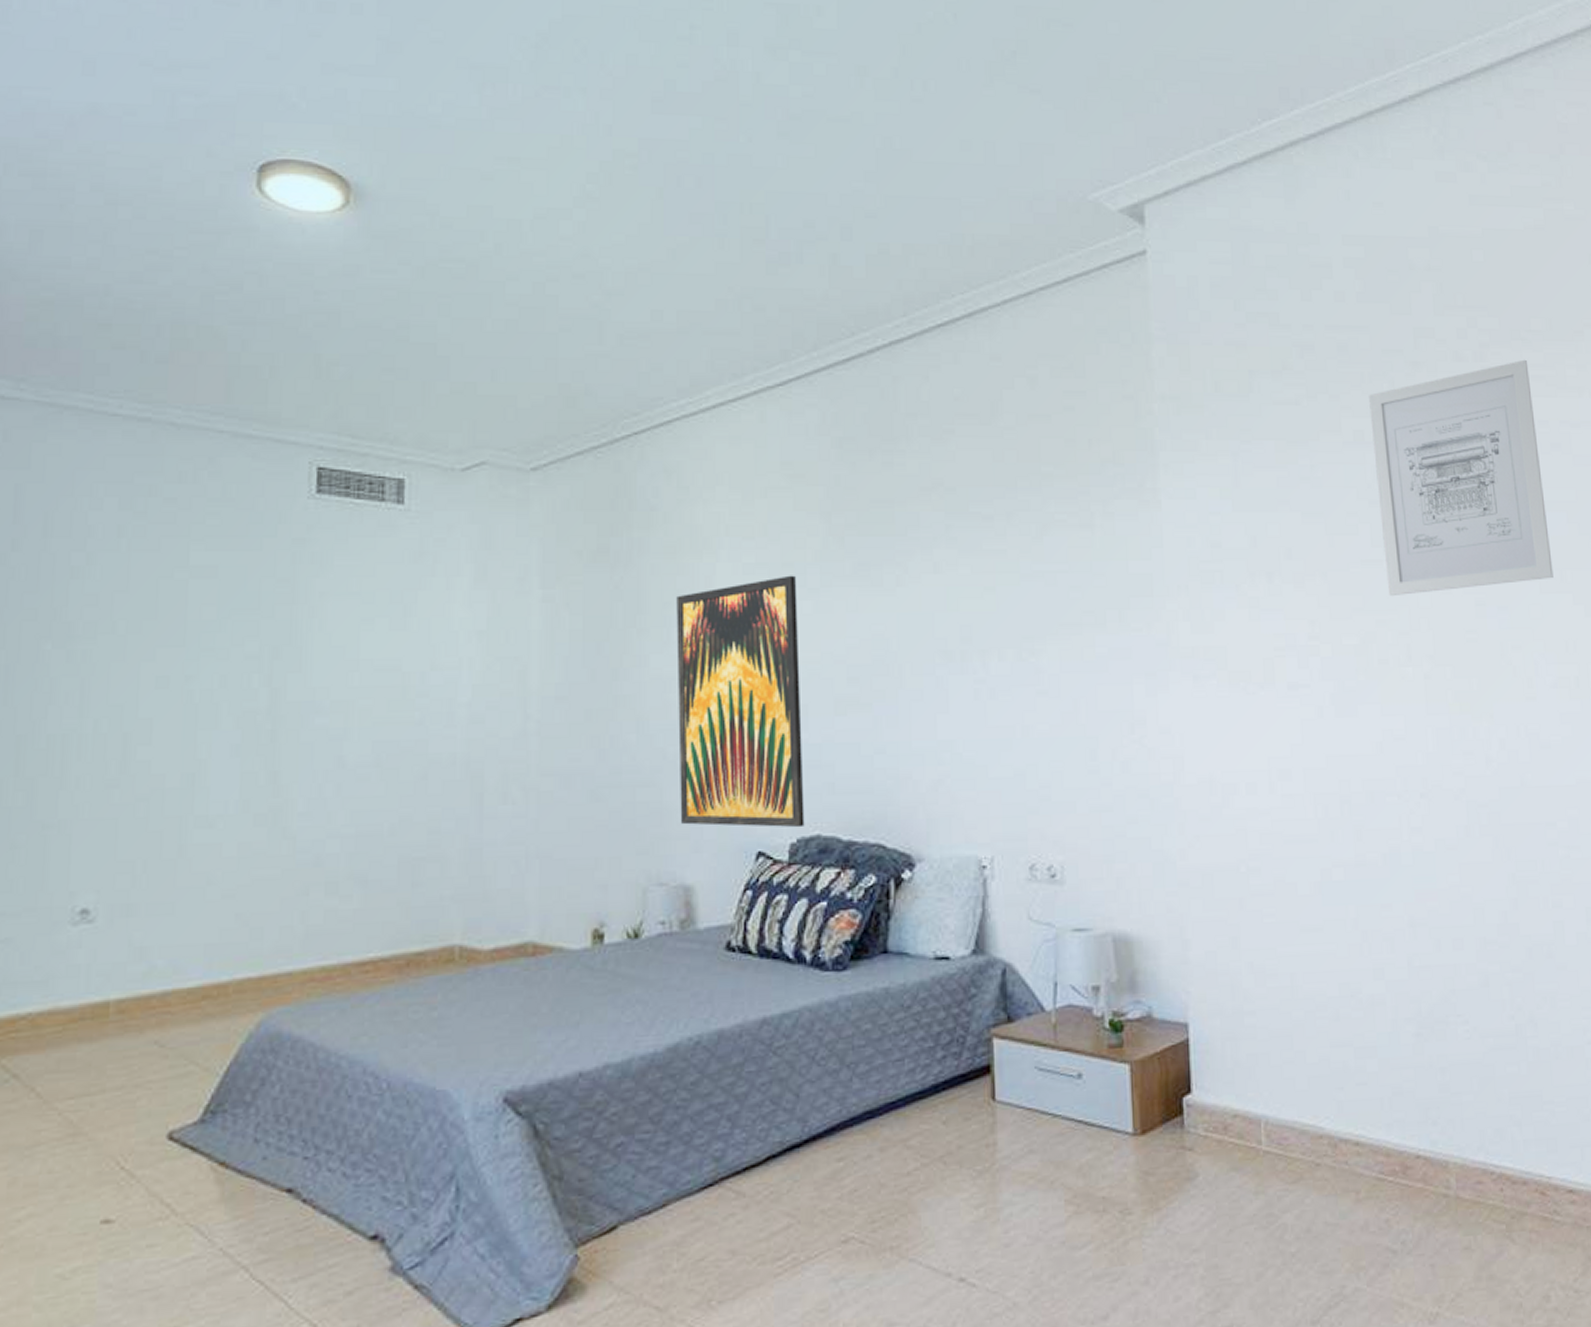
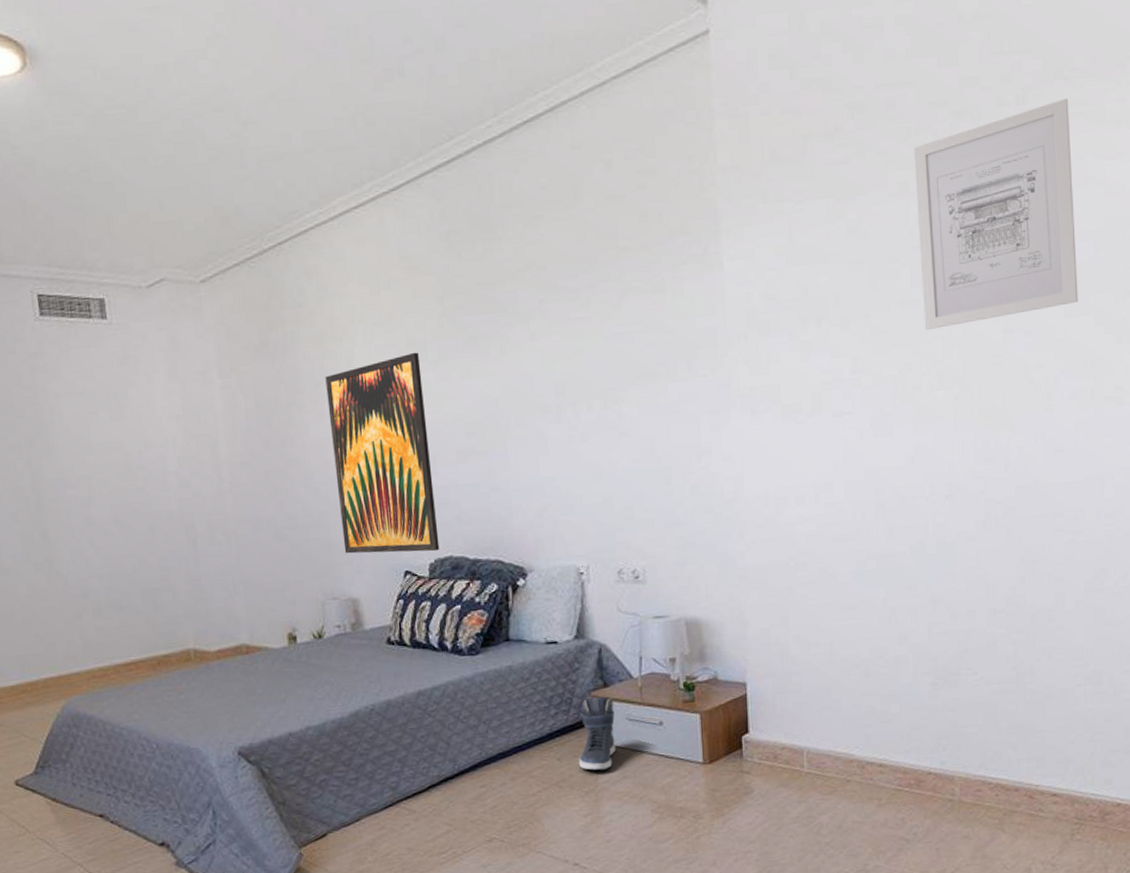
sneaker: none [972,1035,1020,1141] -> present [579,697,615,771]

